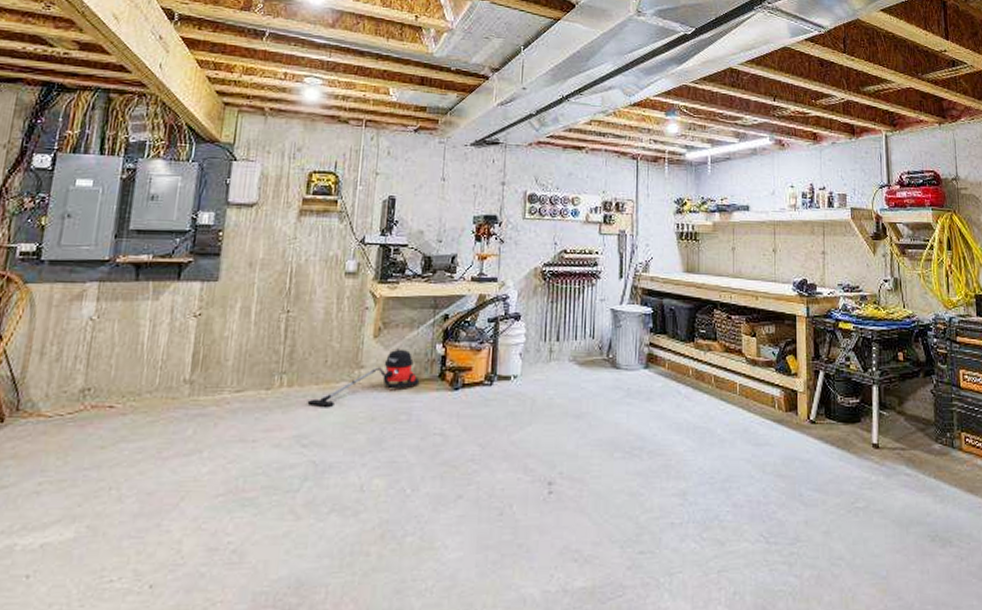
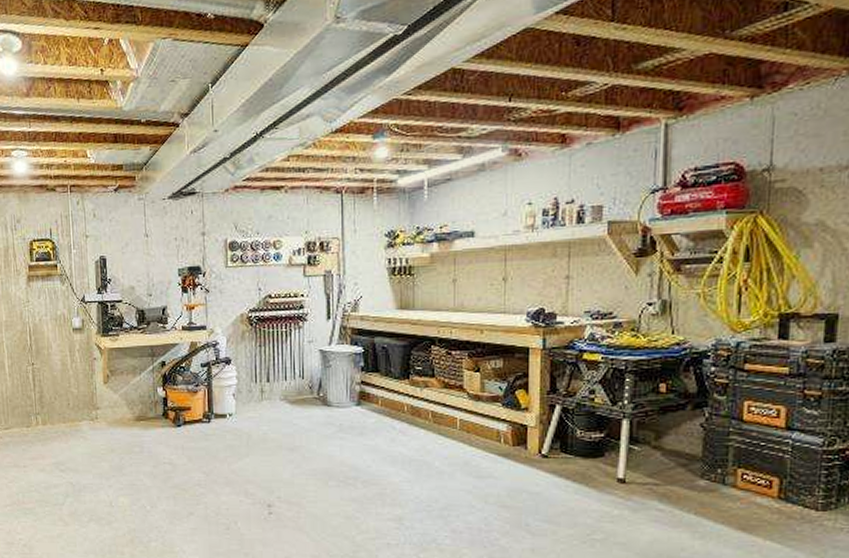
vacuum cleaner: present [307,349,420,407] -> none [59,392,147,440]

